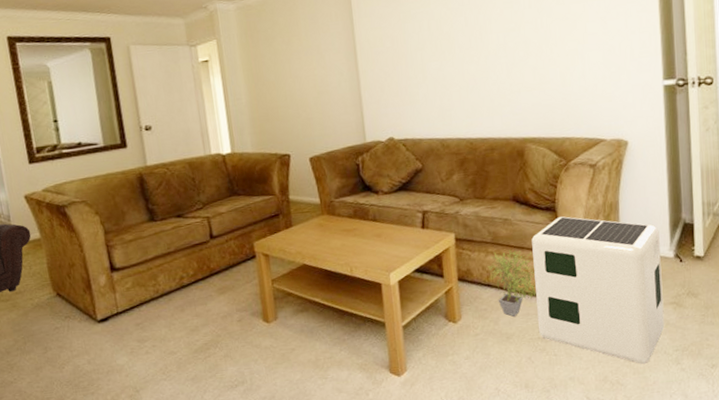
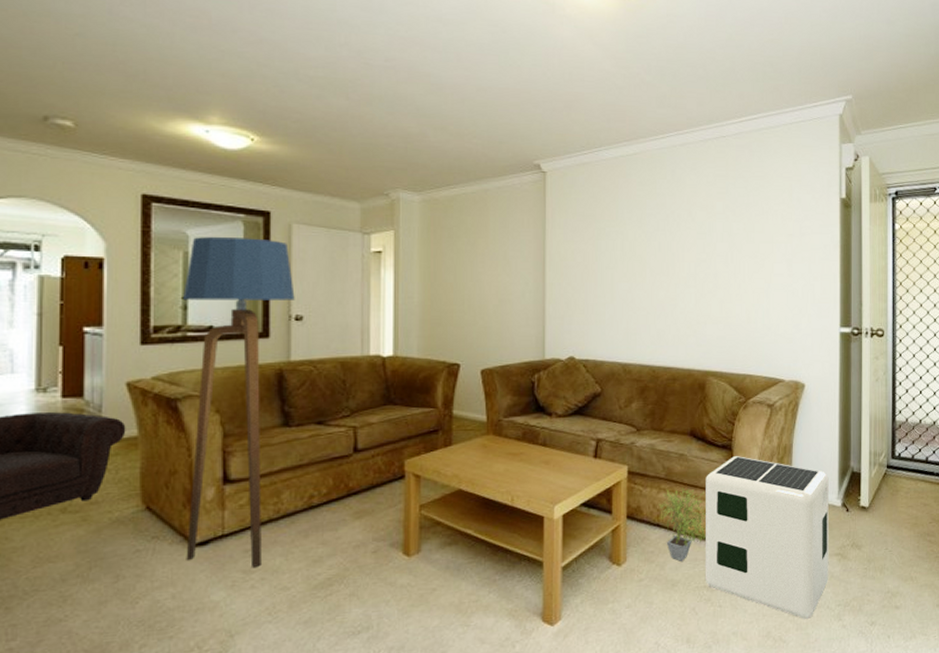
floor lamp: none [52,62,151,338] -> present [183,236,295,569]

